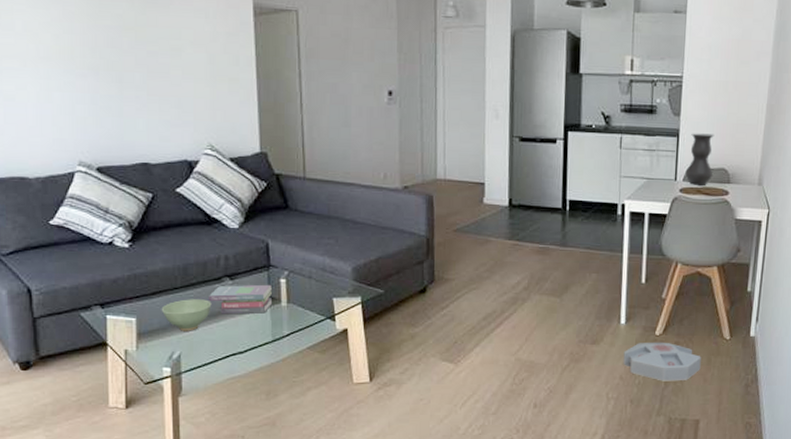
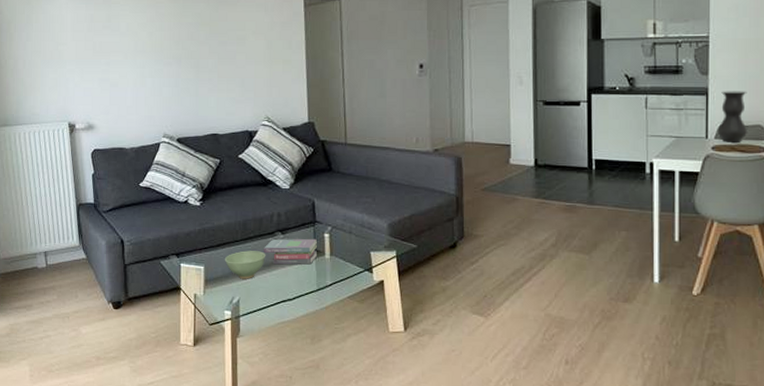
robot vacuum: present [623,342,701,381] -> none [658,302,746,344]

